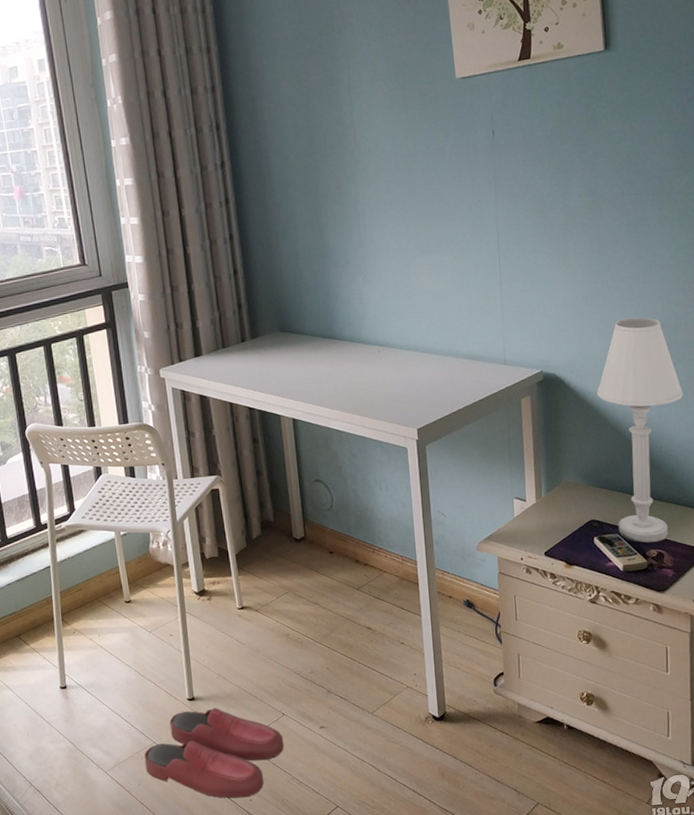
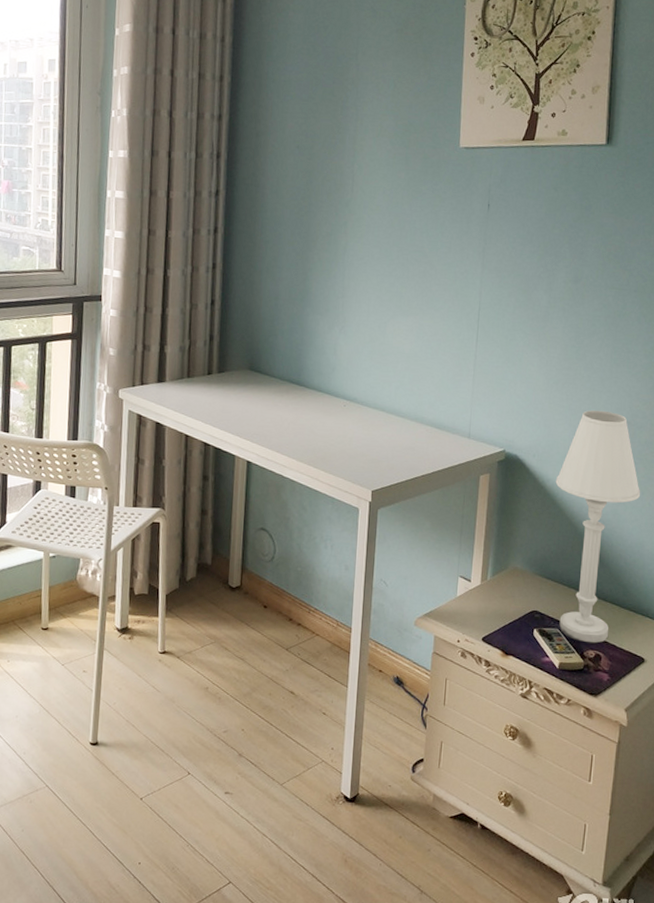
slippers: present [144,707,284,798] -> none [32,756,185,860]

